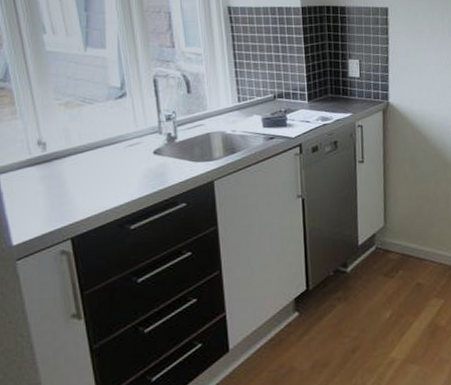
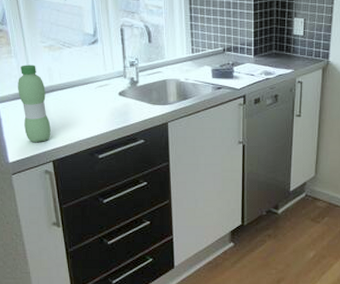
water bottle: none [24,126,68,219] -> present [18,65,51,143]

